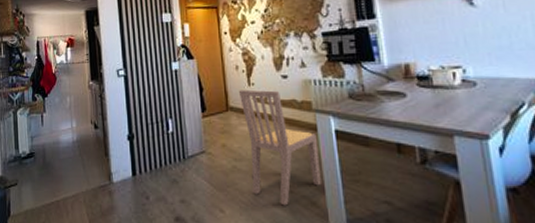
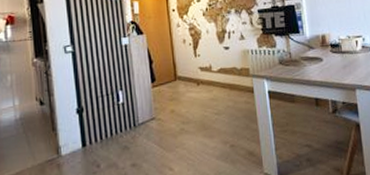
dining chair: present [238,89,321,206] -> none [186,60,257,158]

